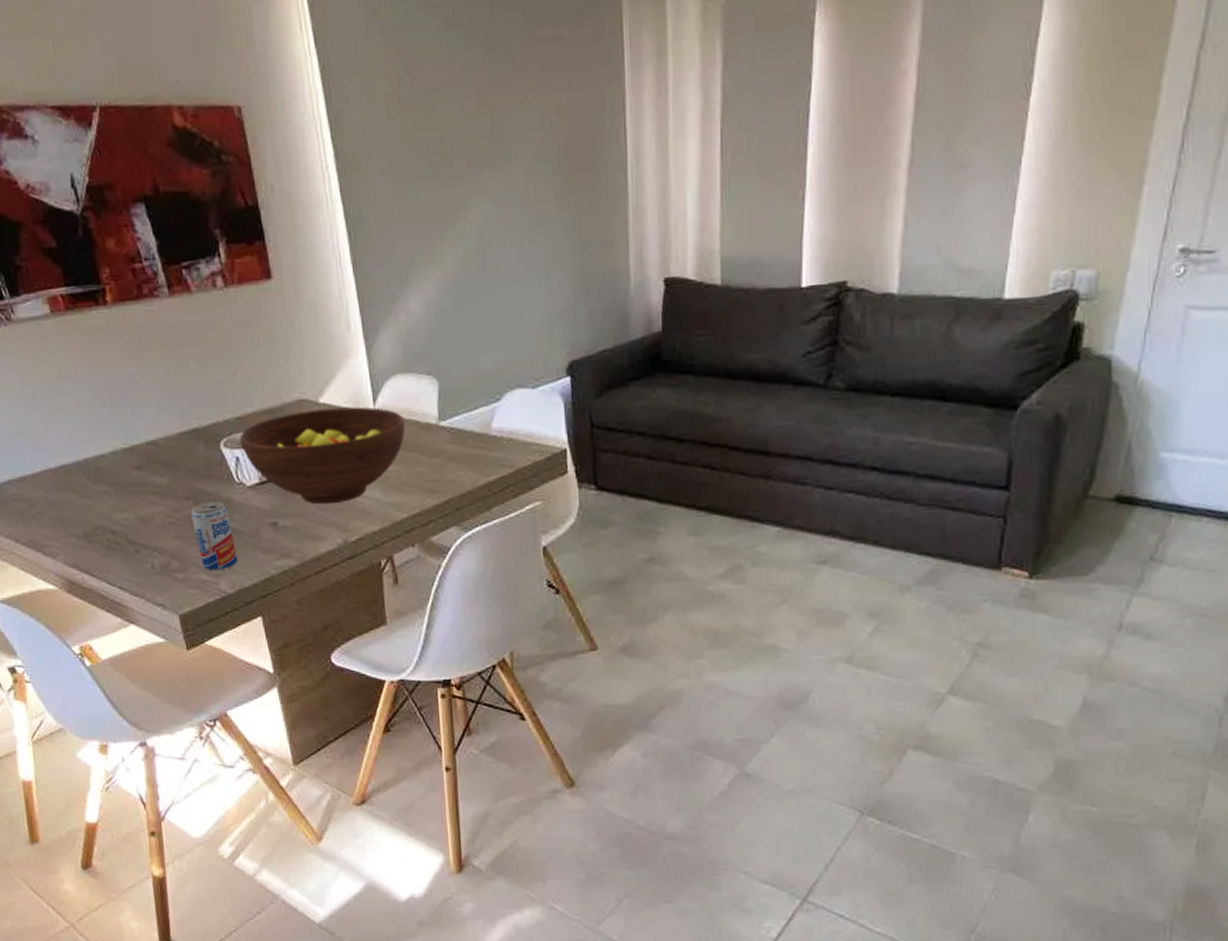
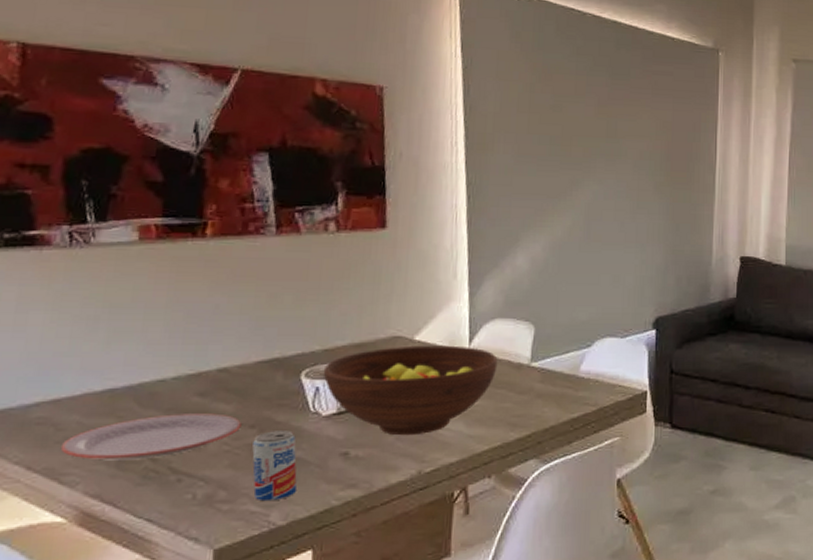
plate: none [36,486,178,533] -> present [60,413,242,461]

